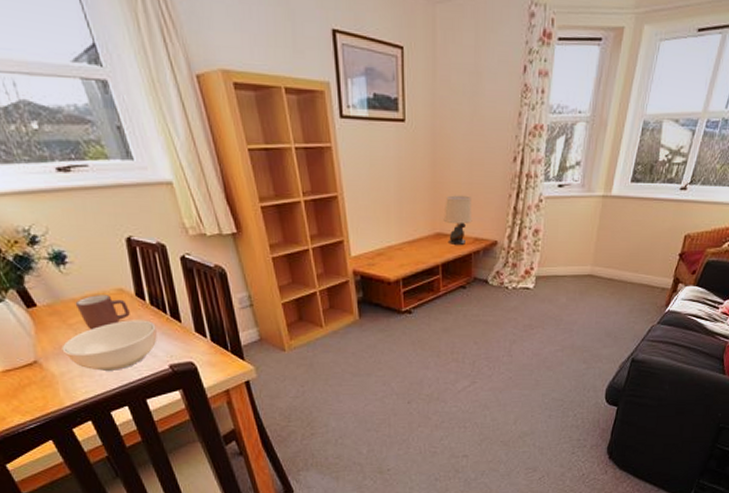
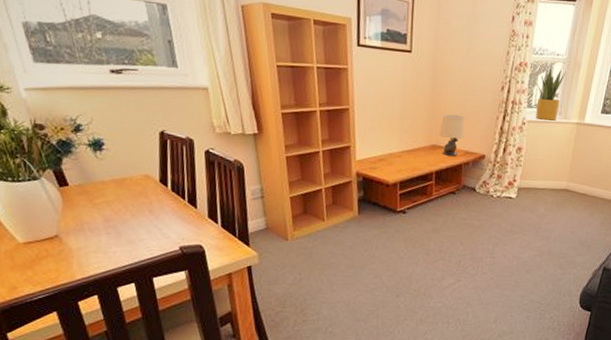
bowl: present [62,320,157,371] -> none [83,203,173,249]
mug: present [75,295,130,330] -> none [103,179,152,211]
planter: none [555,128,590,196] -> present [536,67,566,121]

